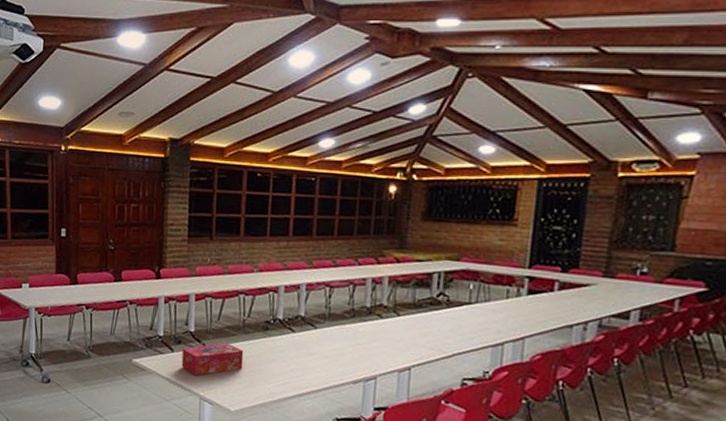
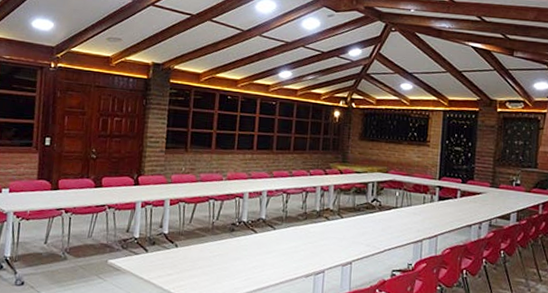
tissue box: present [181,343,244,376] -> none [154,243,212,274]

